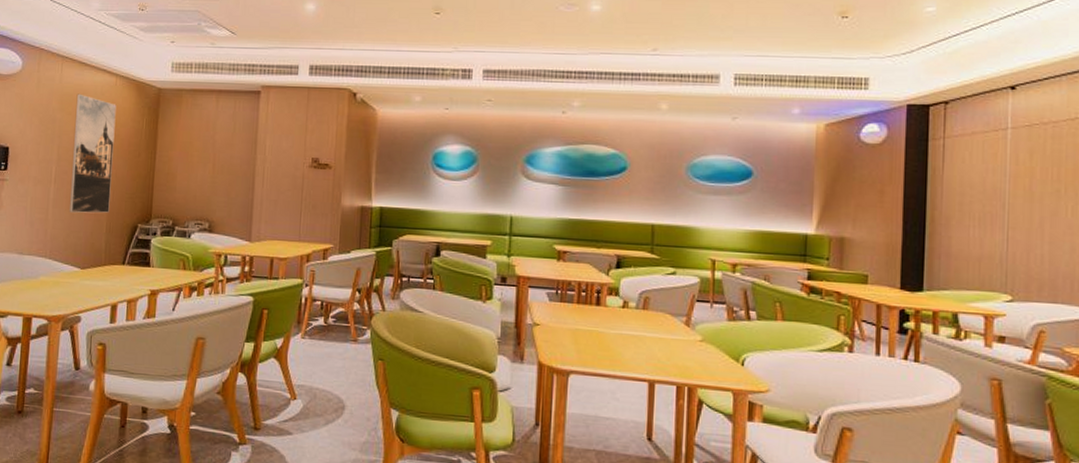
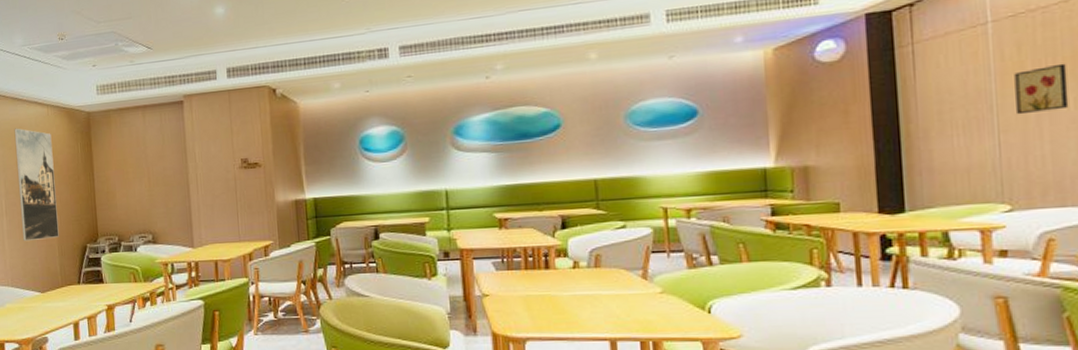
wall art: none [1024,174,1068,216] -> present [1014,63,1069,115]

